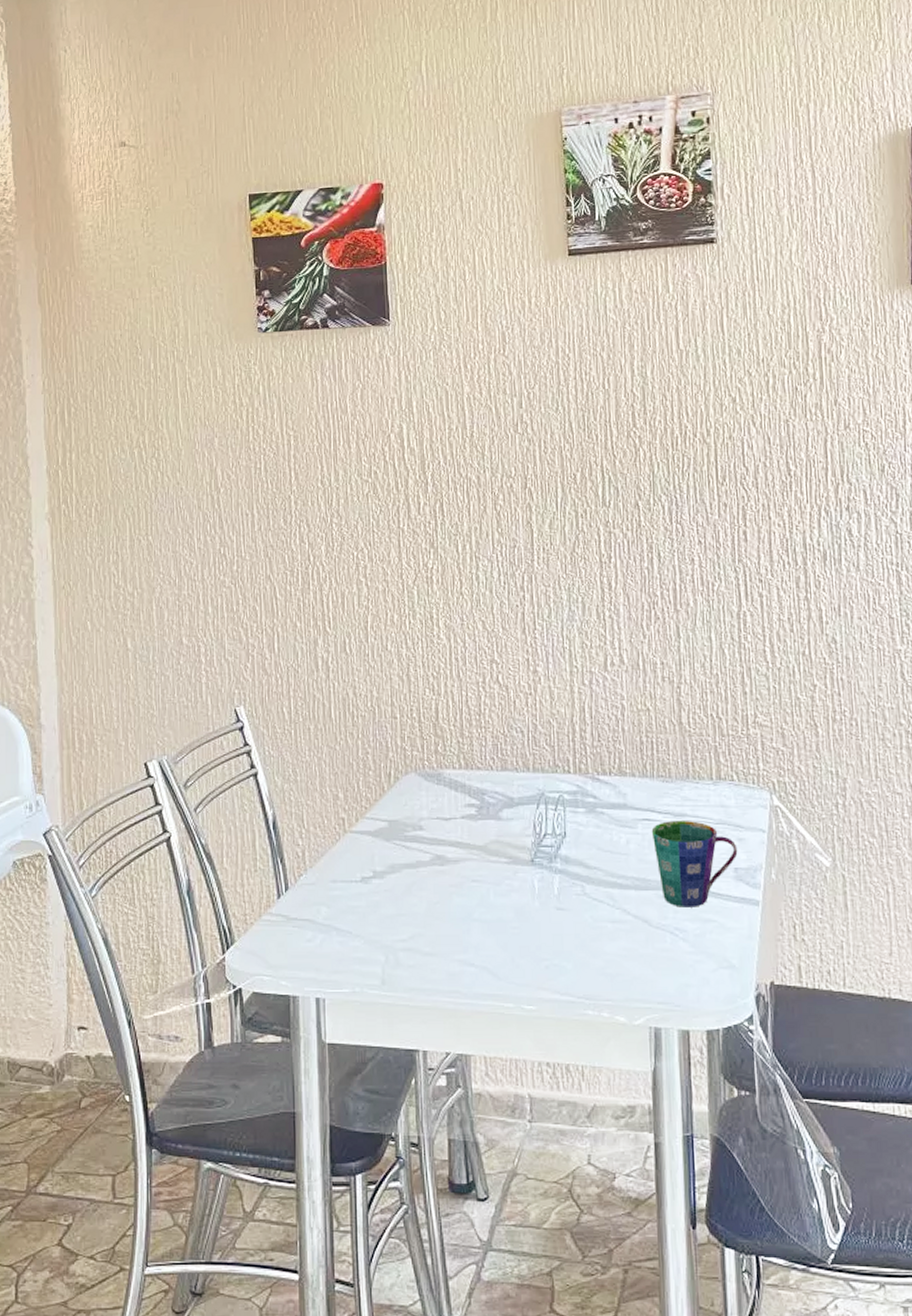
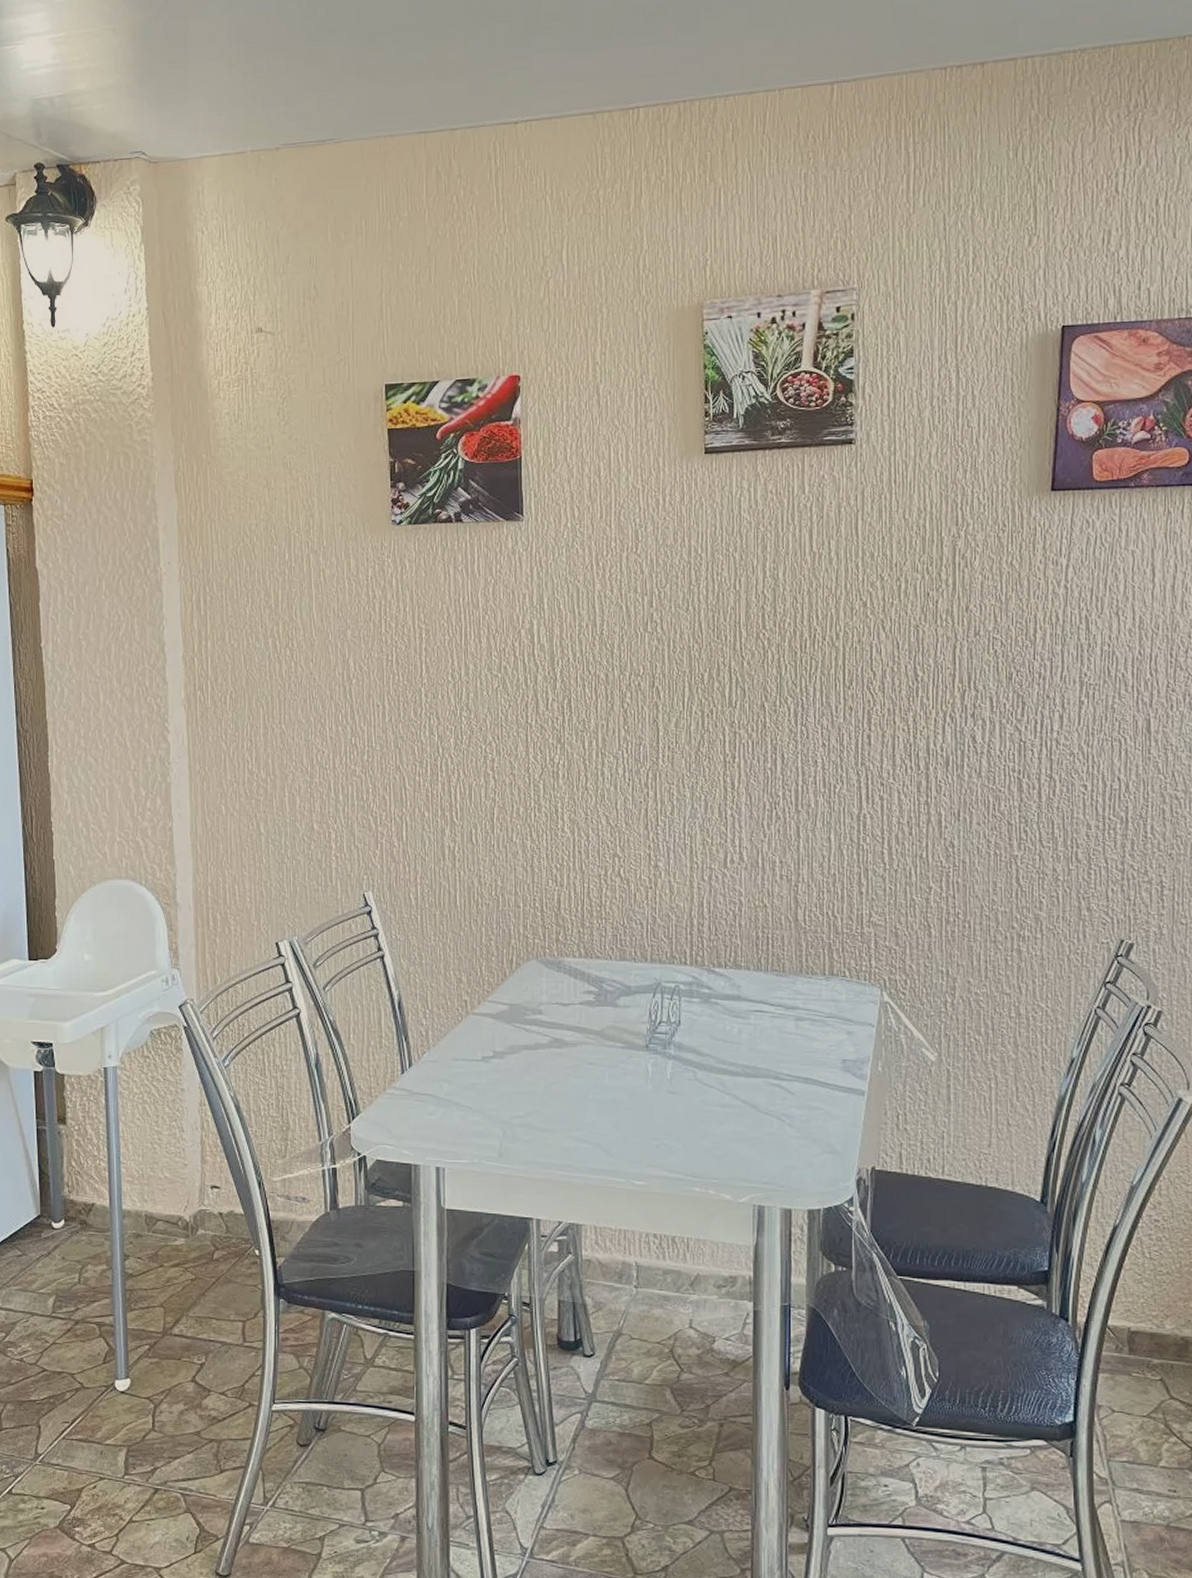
cup: present [651,819,738,908] -> none [763,1012,846,1095]

